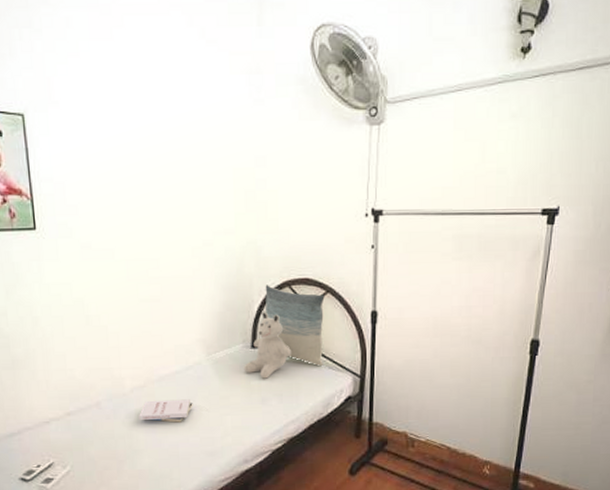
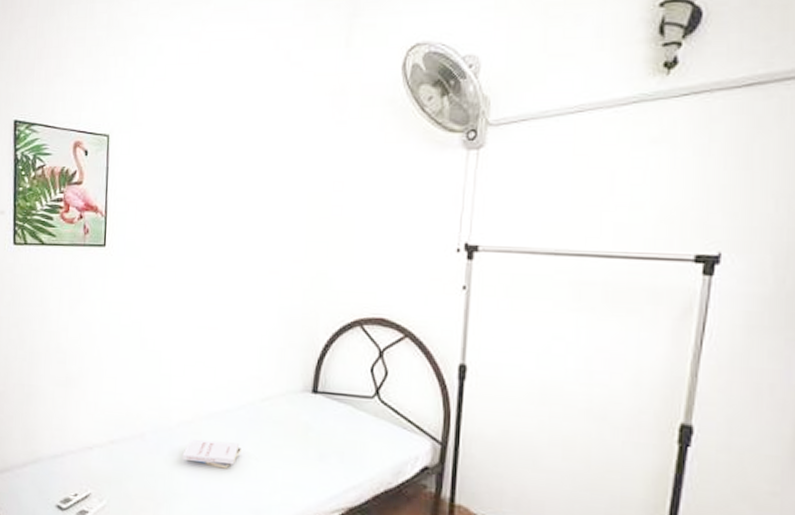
stuffed animal: present [243,312,291,379] -> none [301,352,358,431]
pillow: present [265,285,325,367] -> none [332,322,402,425]

